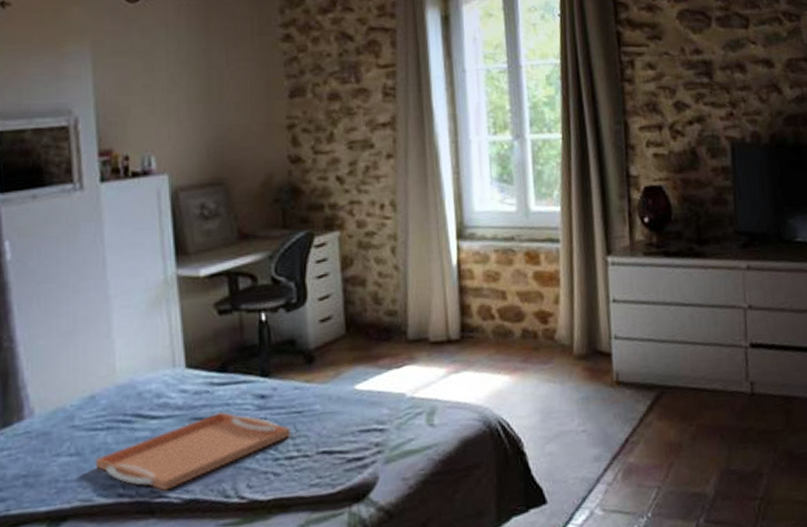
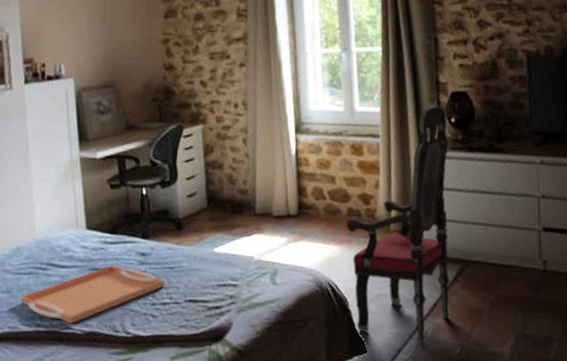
armchair: none [519,203,644,486] -> present [346,106,450,342]

